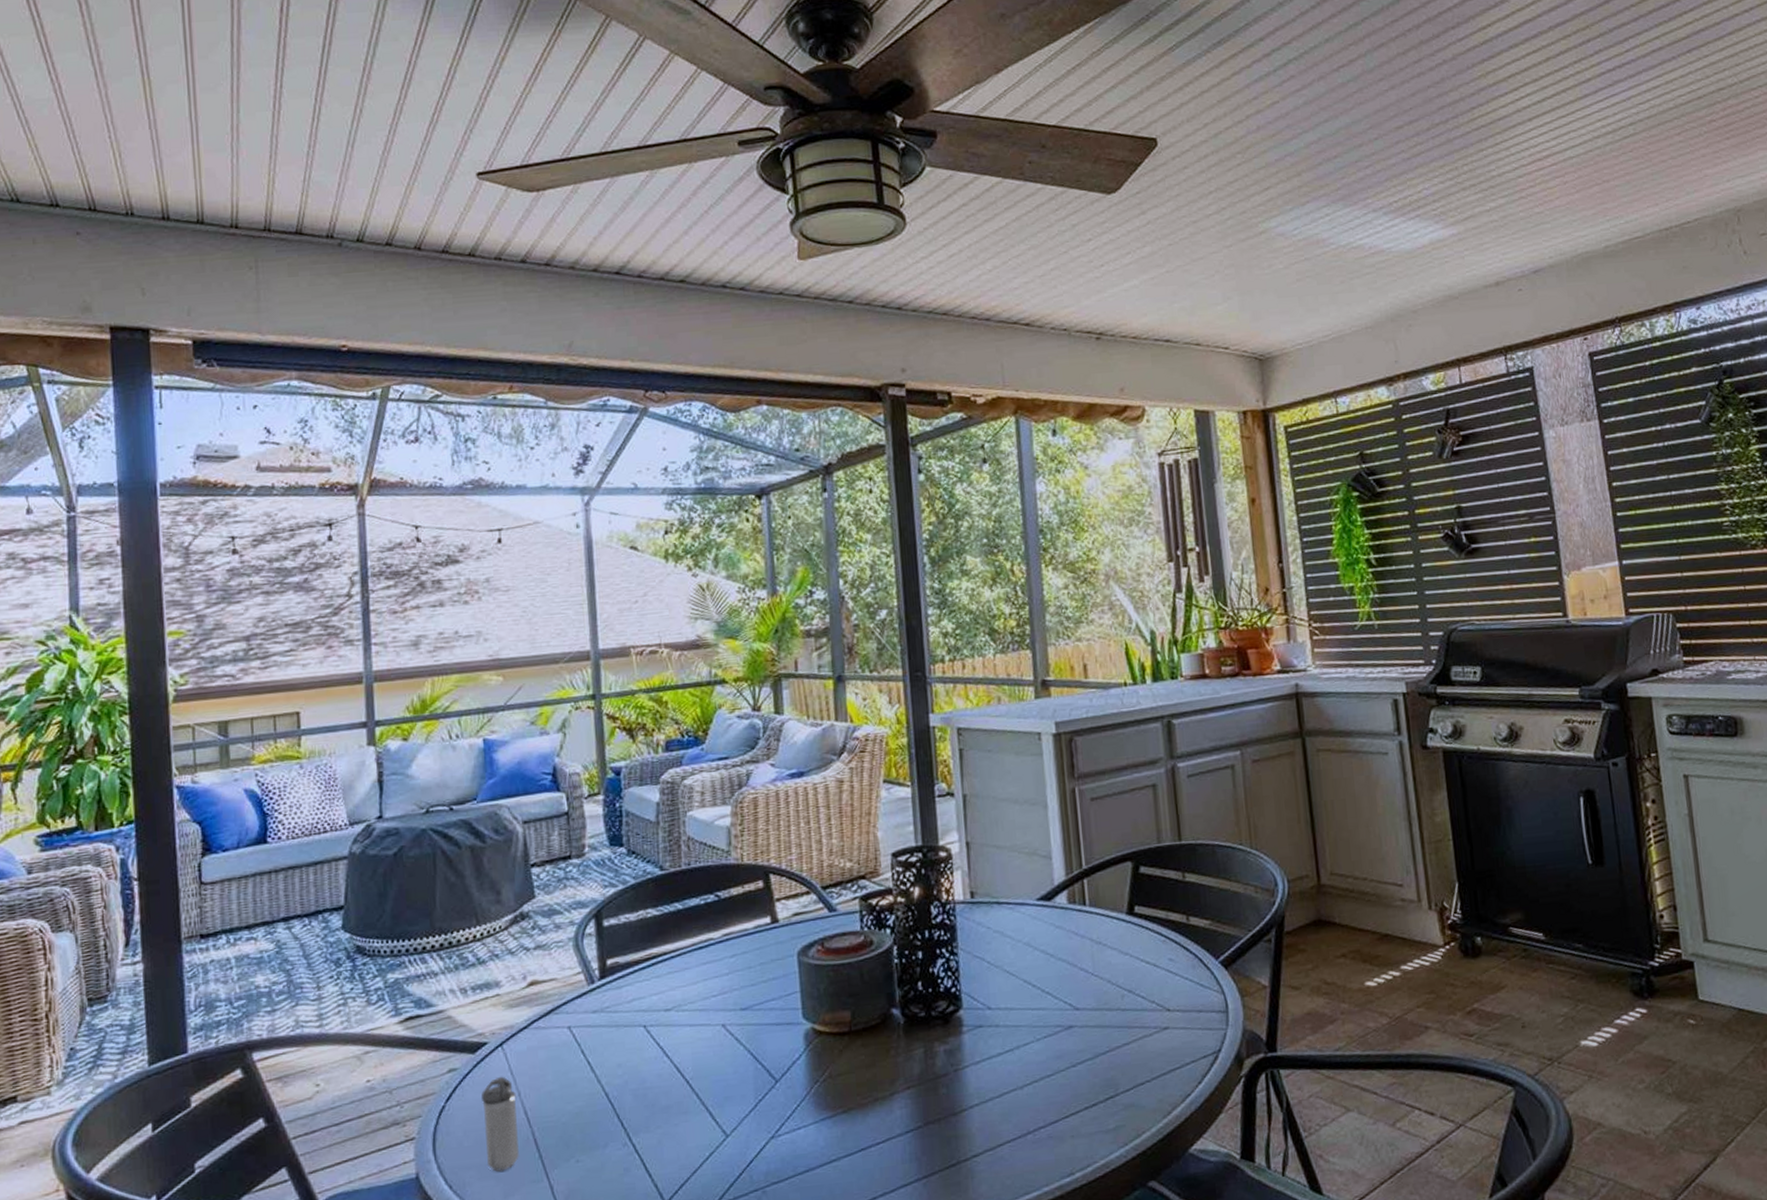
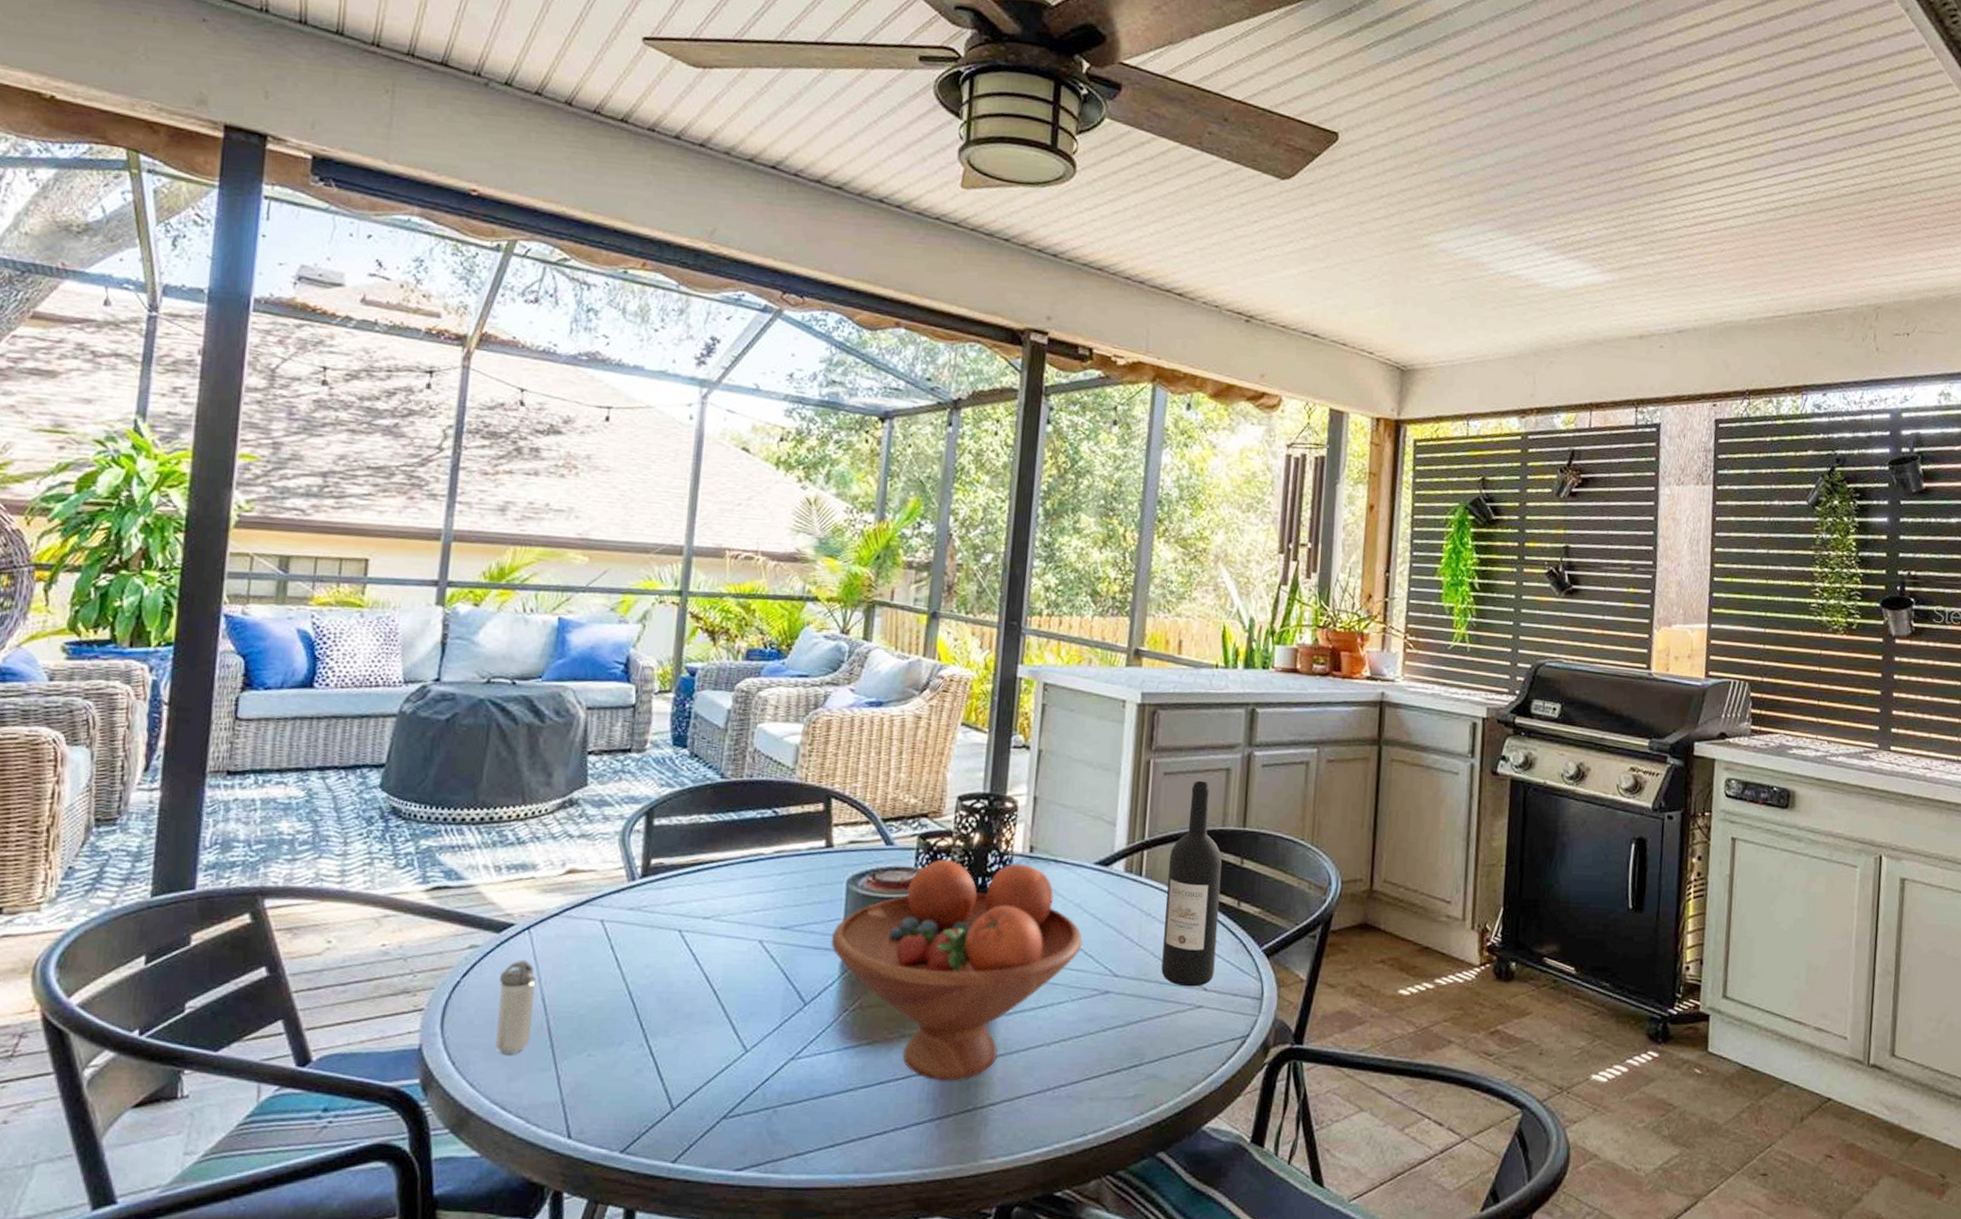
fruit bowl: none [791,911,1038,1139] -> present [831,859,1083,1081]
wine bottle: none [1110,800,1175,1010] -> present [1161,780,1222,987]

